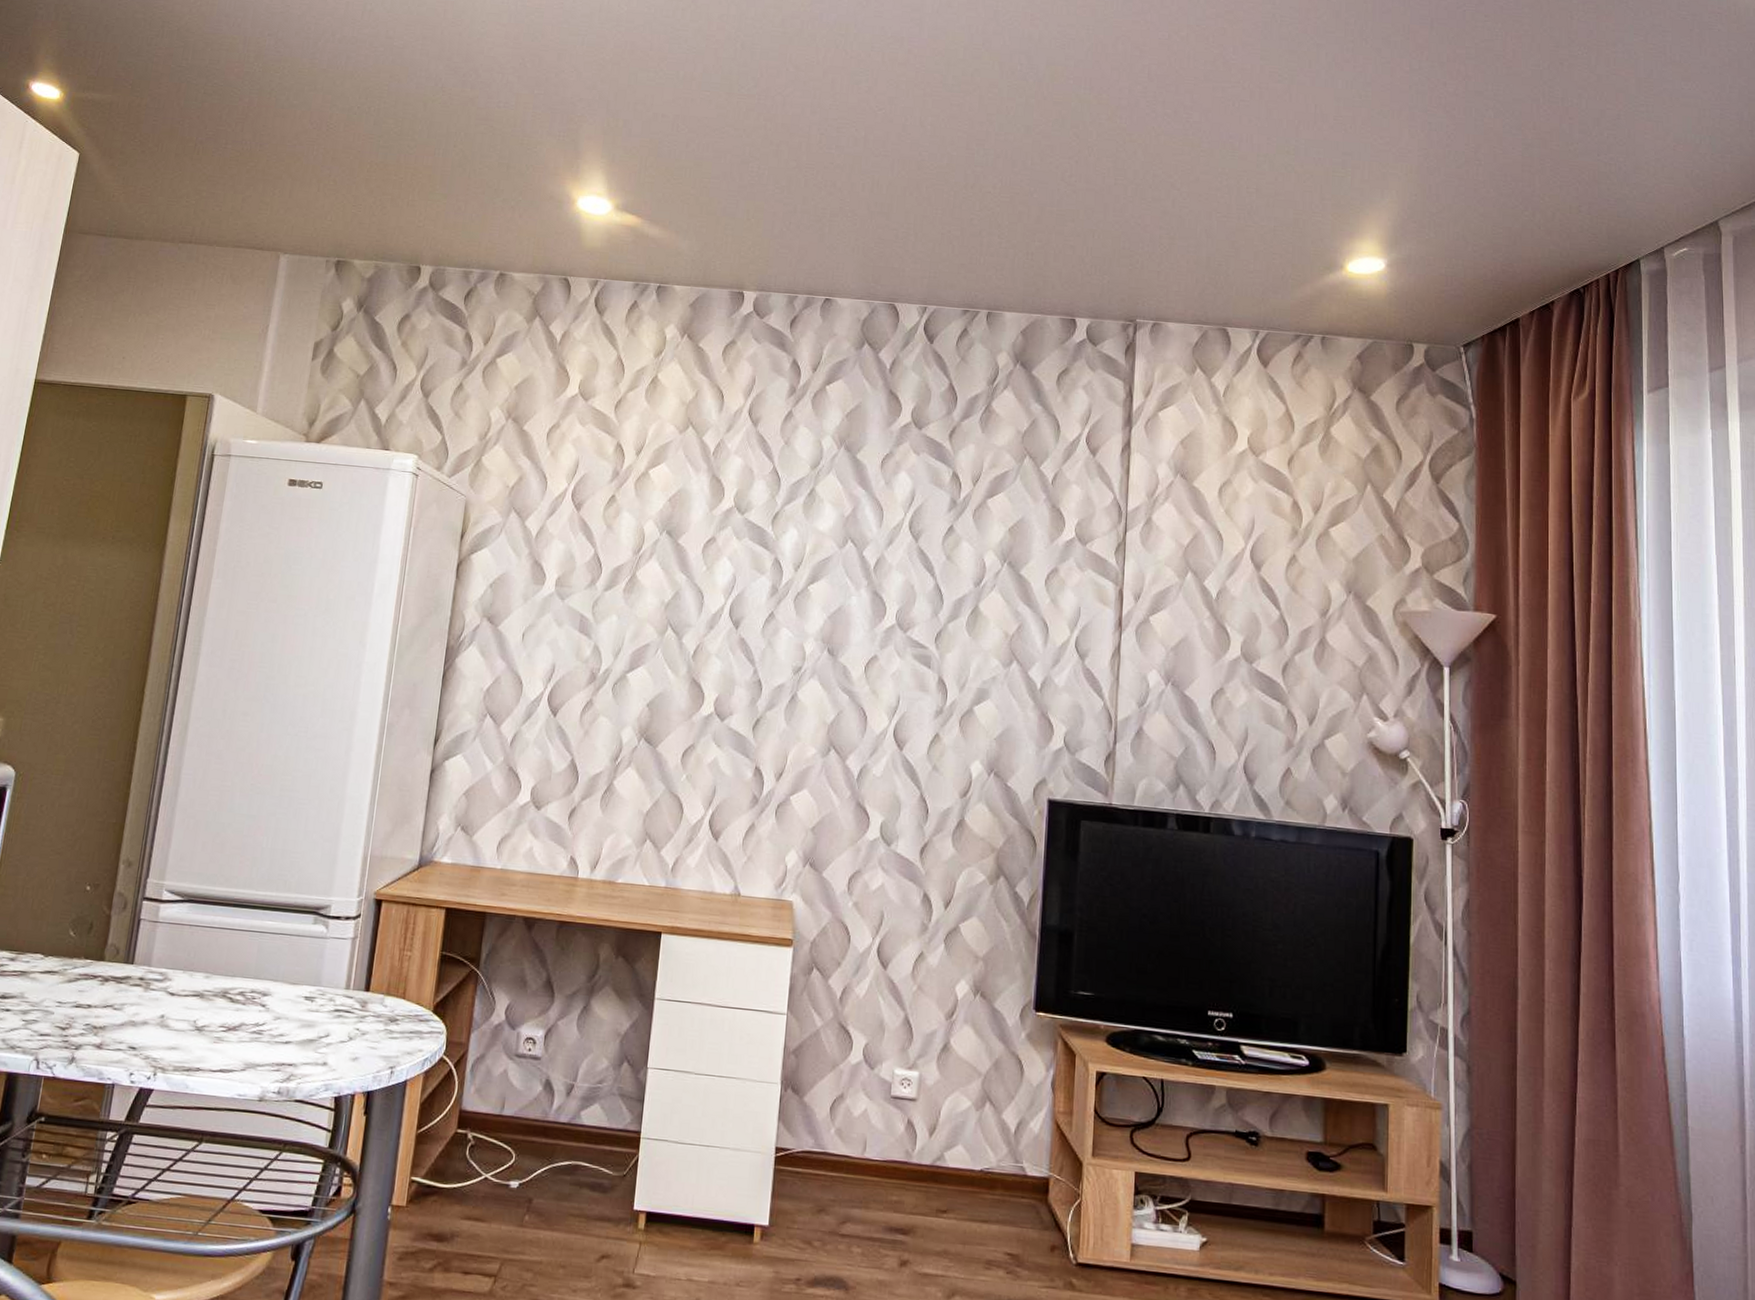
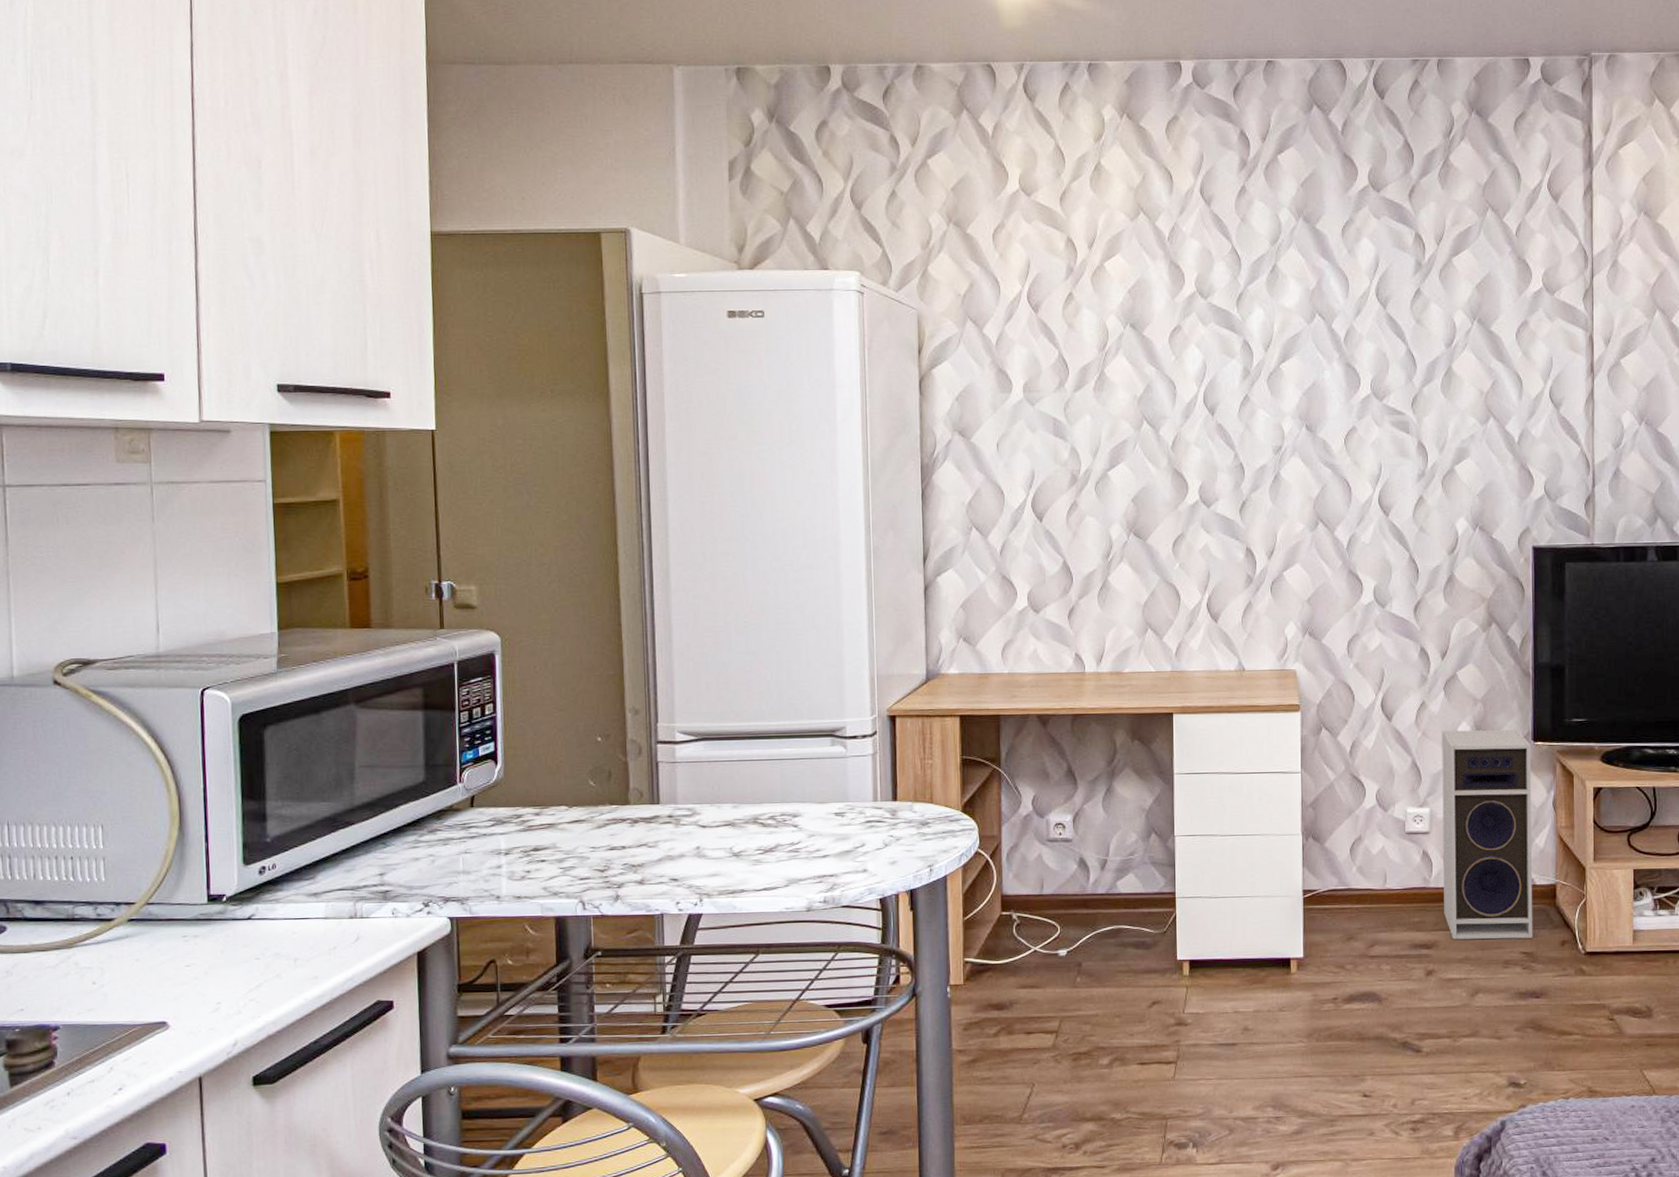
speaker: none [925,987,1032,1238] -> present [1442,729,1533,940]

